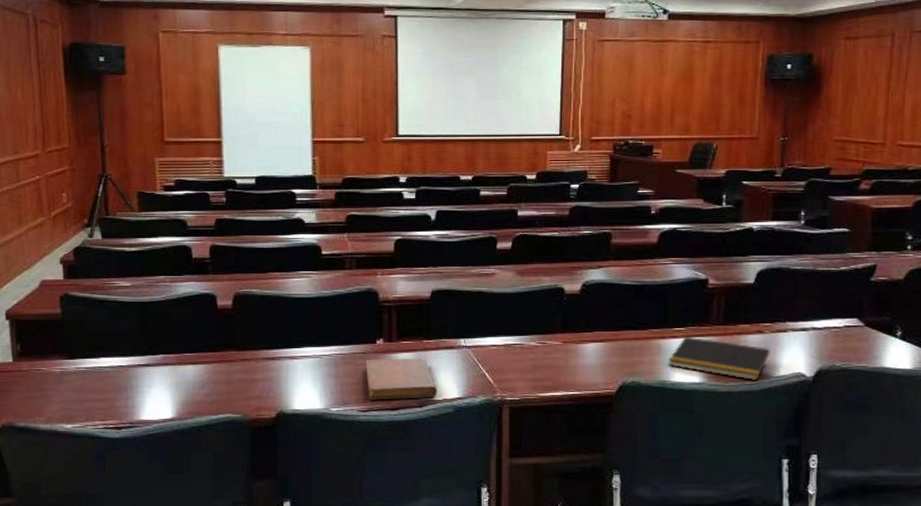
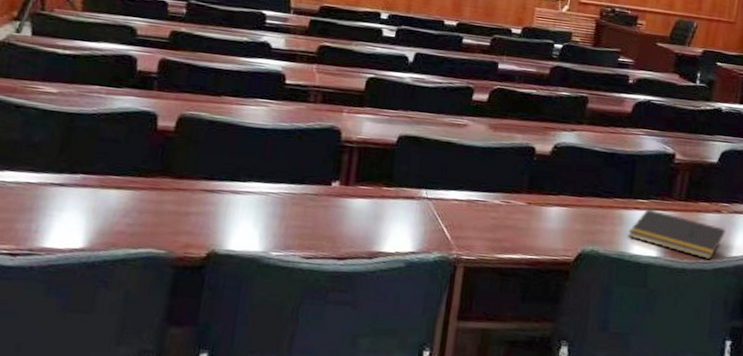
notebook: present [365,358,438,400] -> none [314,202,391,250]

